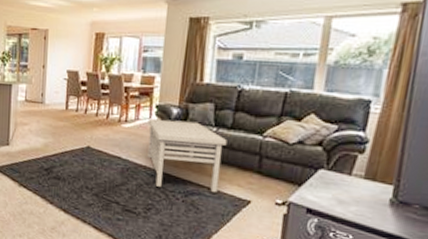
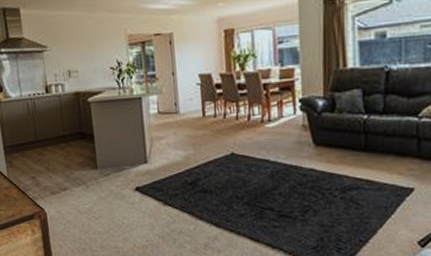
coffee table: present [147,119,227,193] -> none [292,111,381,186]

